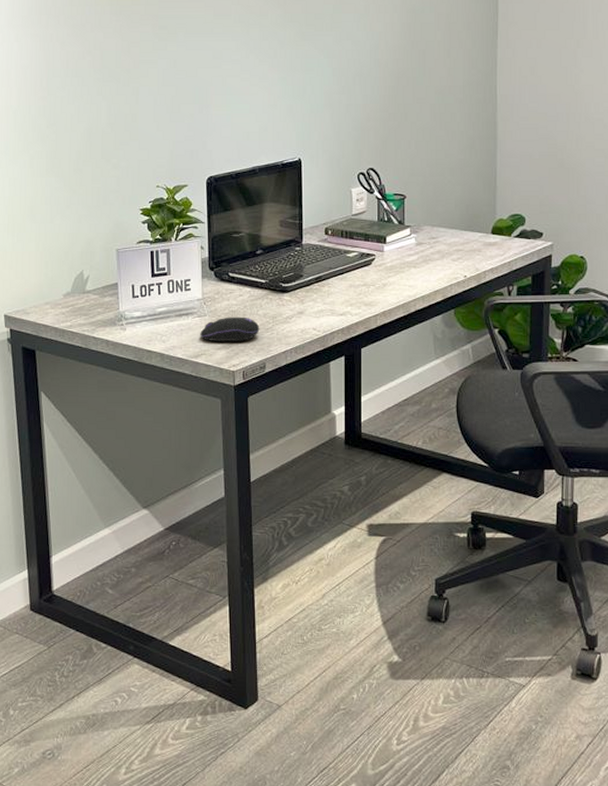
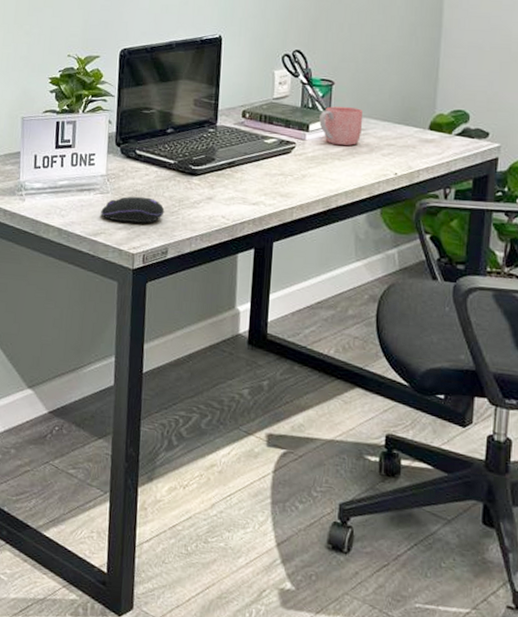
mug: none [395,218,433,253] -> present [319,106,362,146]

